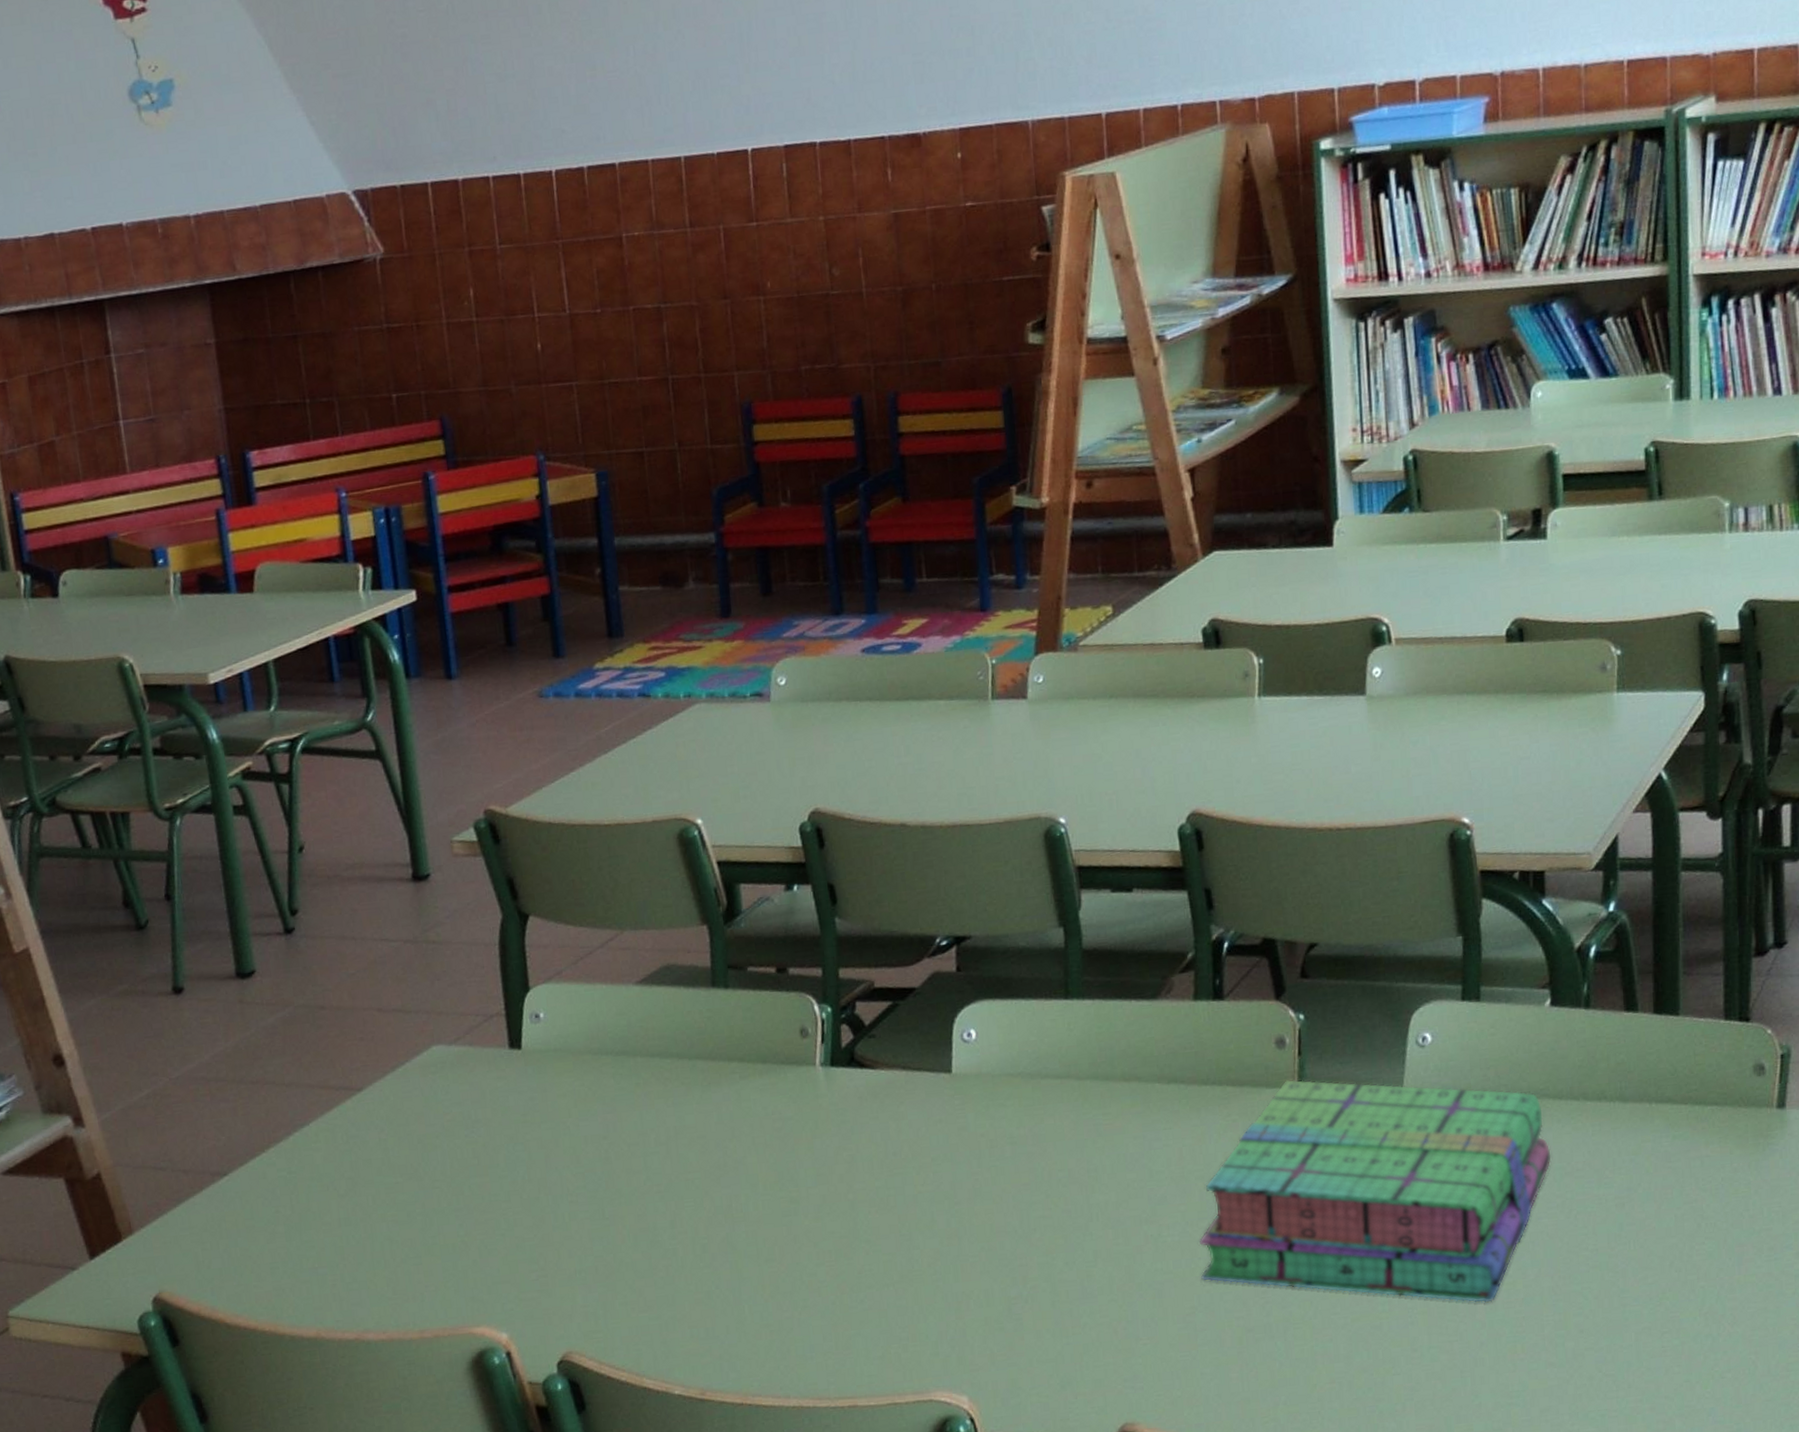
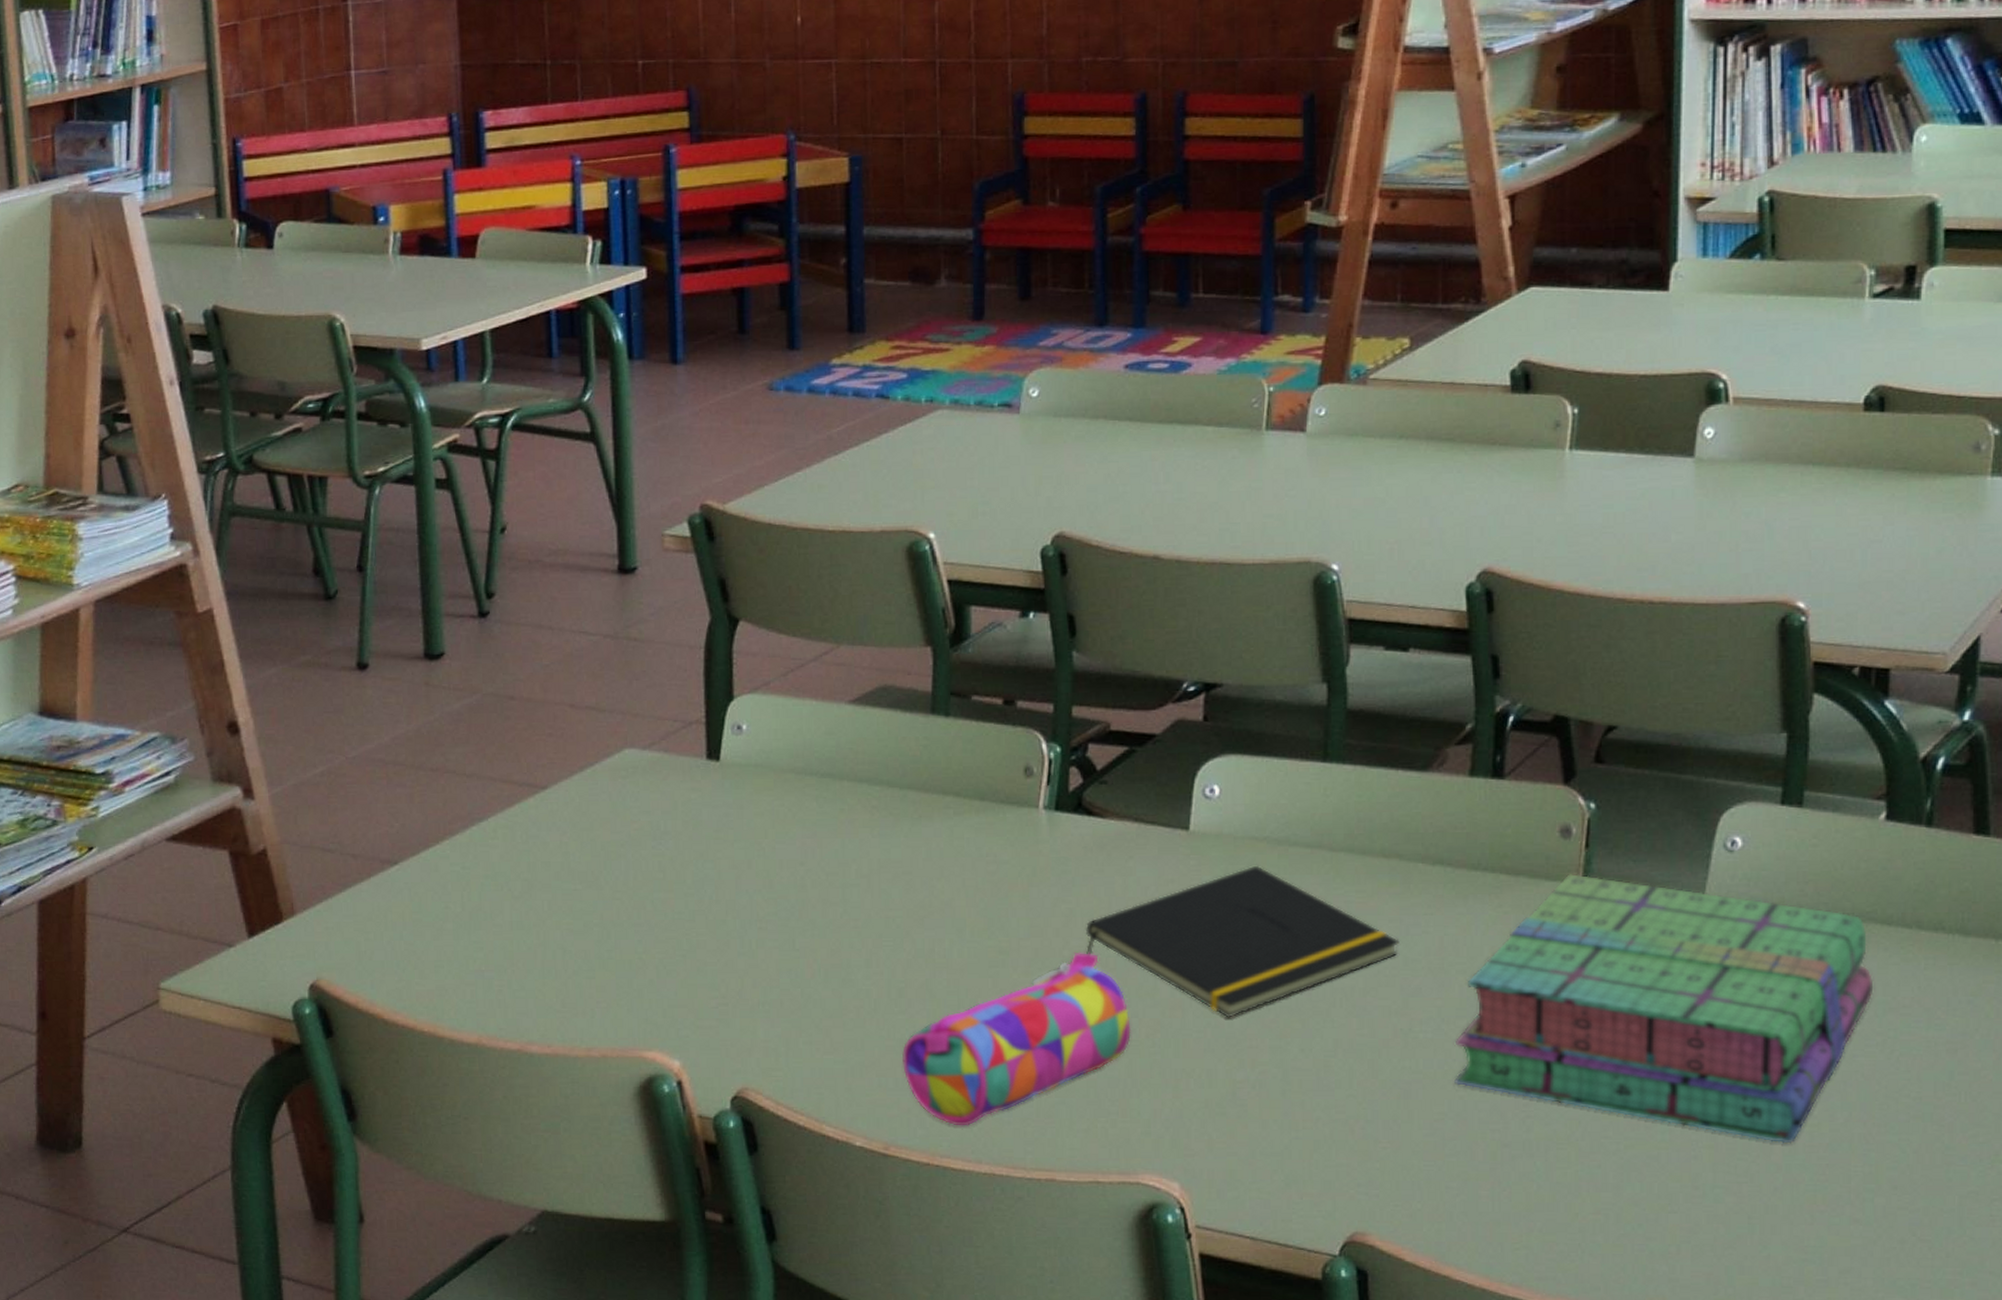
pencil case: none [710,1193,915,1366] -> present [902,951,1131,1126]
notepad: none [866,1099,1144,1242] -> present [1085,865,1400,1018]

